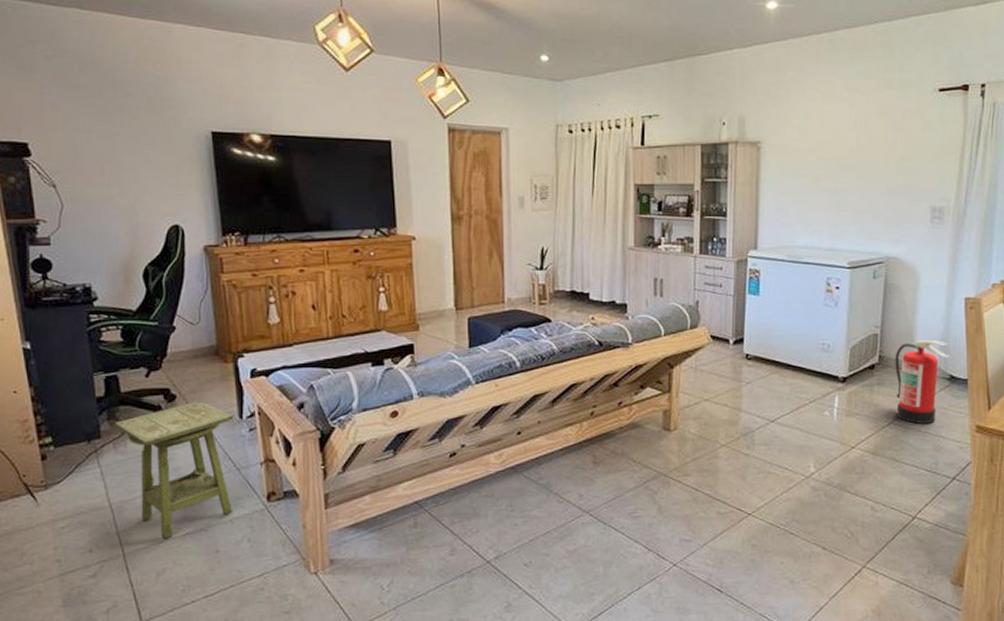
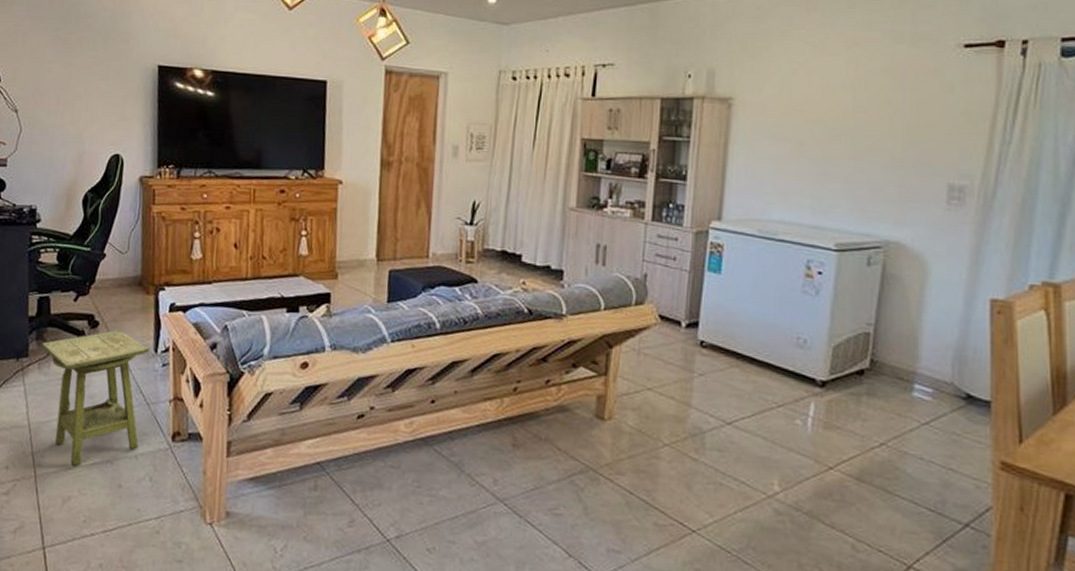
fire extinguisher: present [895,340,949,424] -> none [891,346,966,451]

